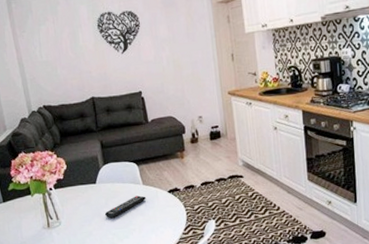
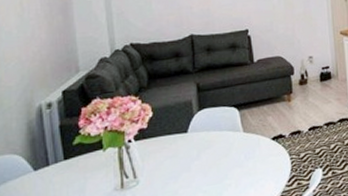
remote control: present [104,195,147,219] -> none [195,144,247,174]

